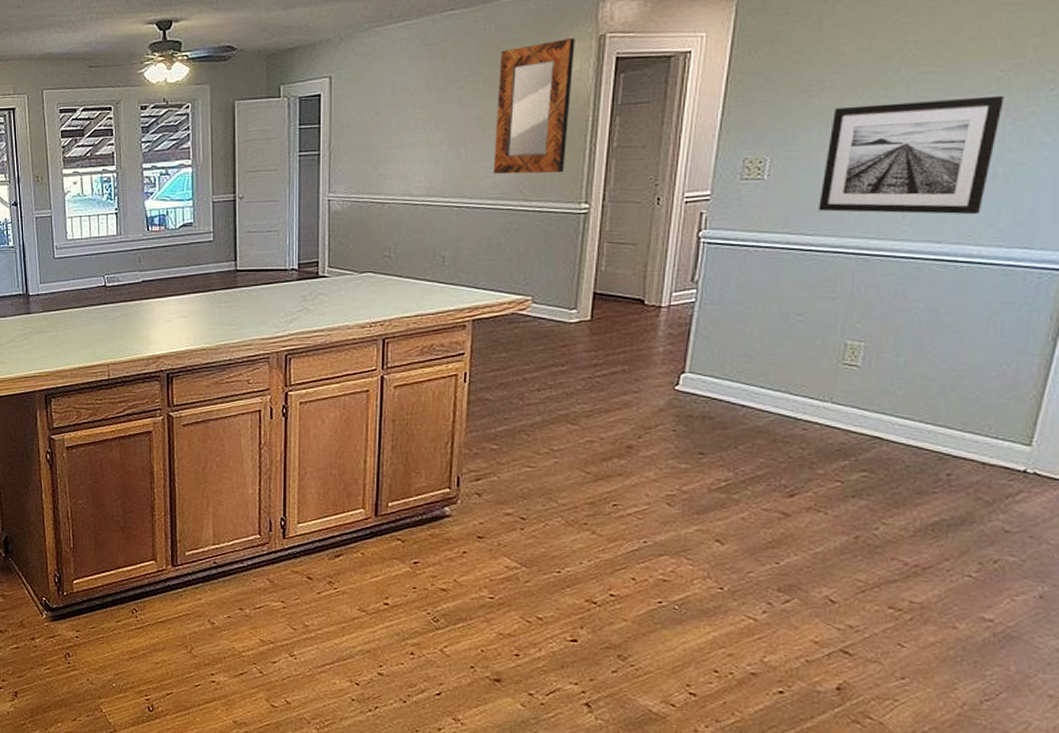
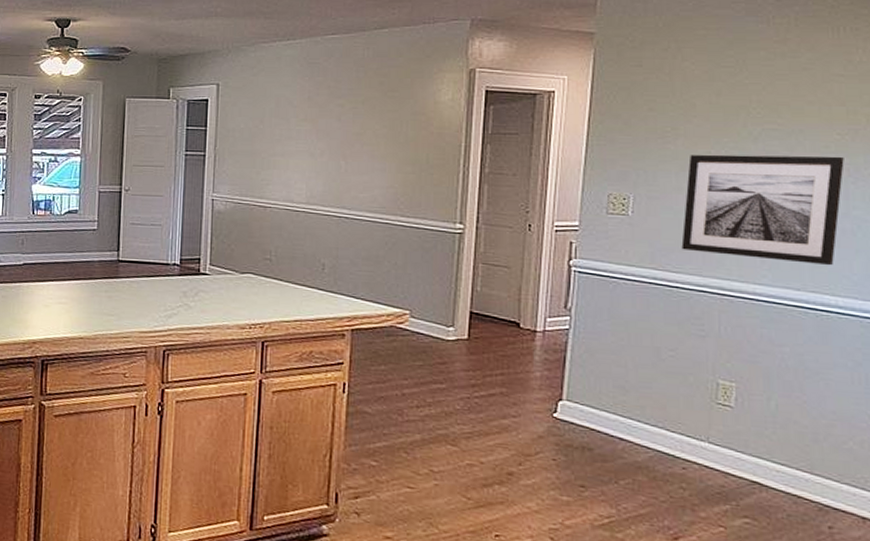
home mirror: present [493,38,575,174] -> none [371,70,447,193]

